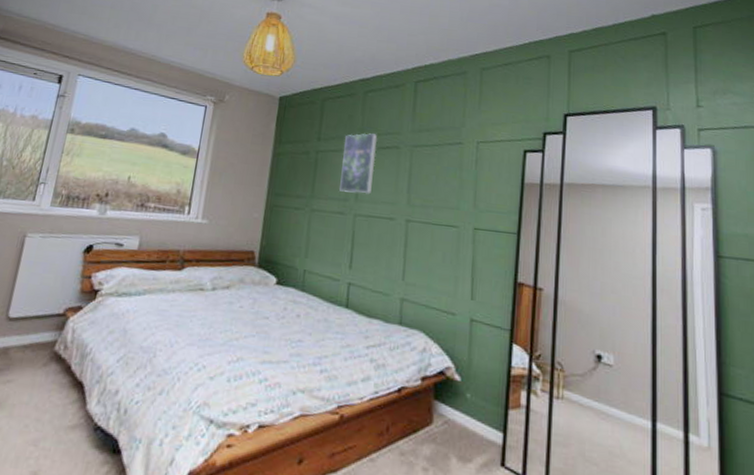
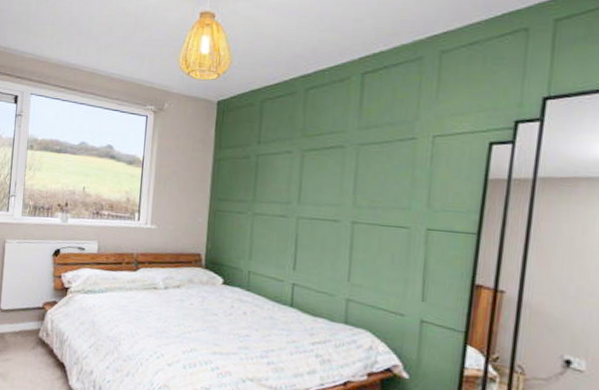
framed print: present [339,133,378,195] -> none [281,133,321,197]

